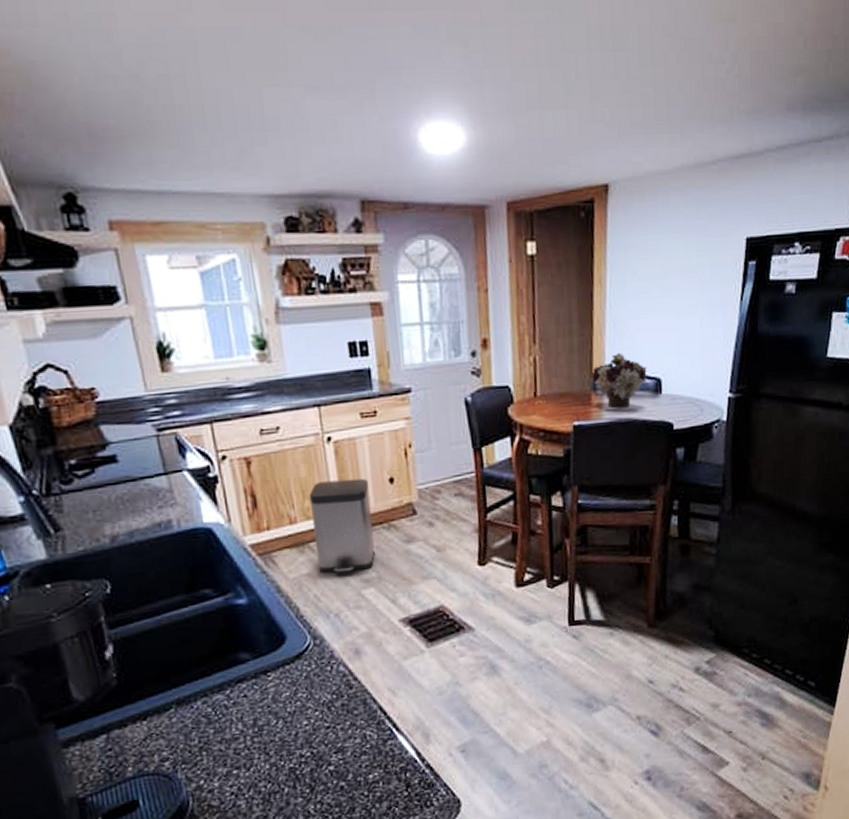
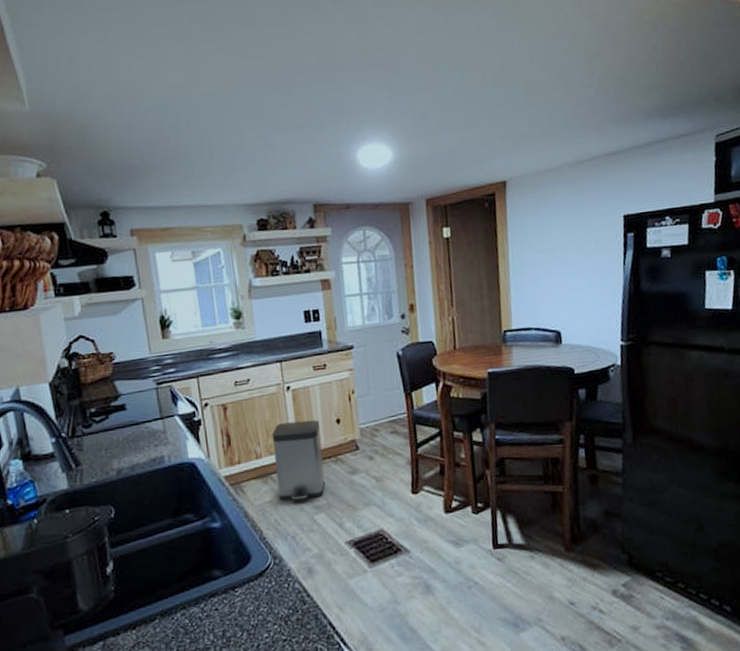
flower arrangement: present [591,352,647,409] -> none [501,311,549,358]

